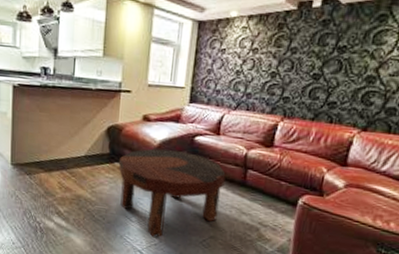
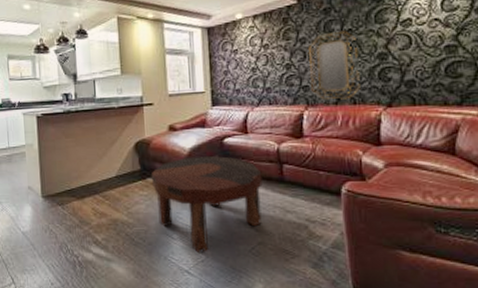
home mirror: none [291,46,349,117] -> present [309,30,361,100]

